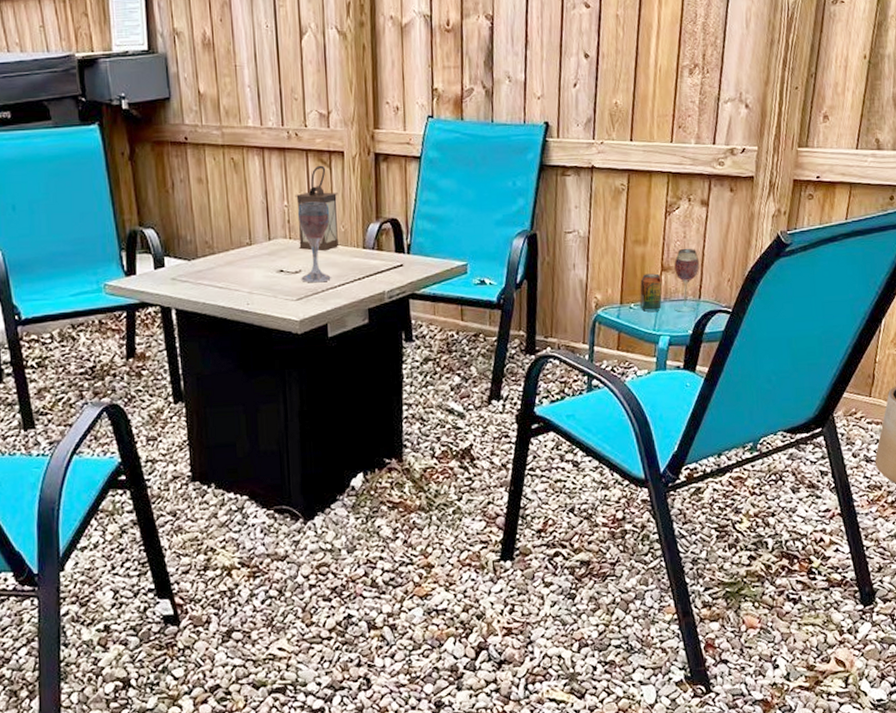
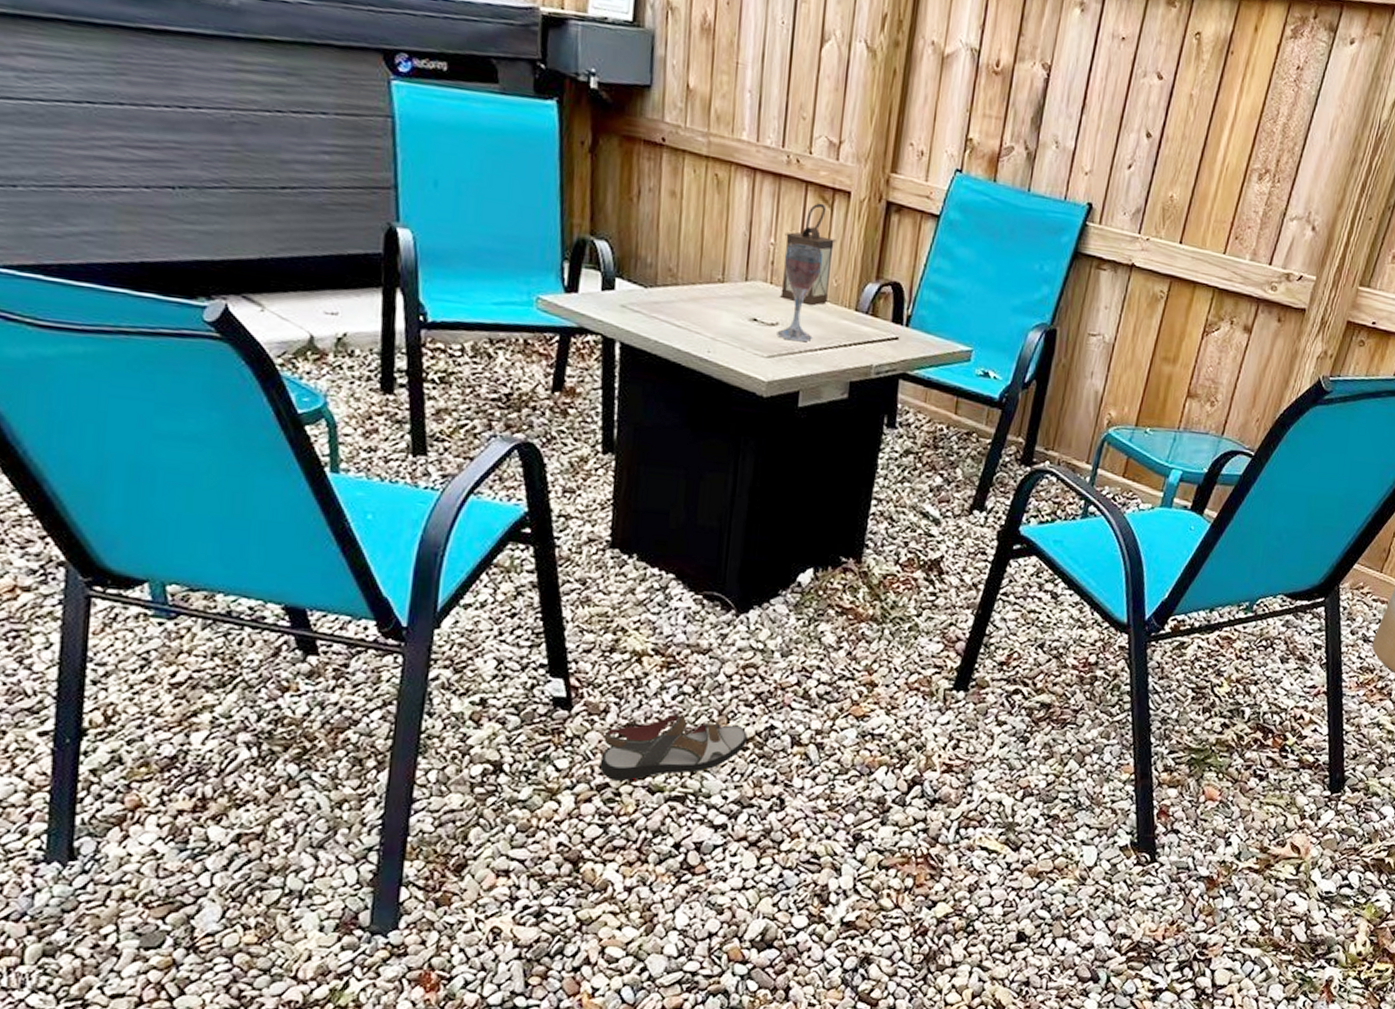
sandal: none [209,616,330,682] -> present [599,714,747,781]
beverage can: present [639,273,663,313] -> none [1156,397,1186,442]
wineglass: present [673,248,700,313] -> none [1193,375,1231,449]

